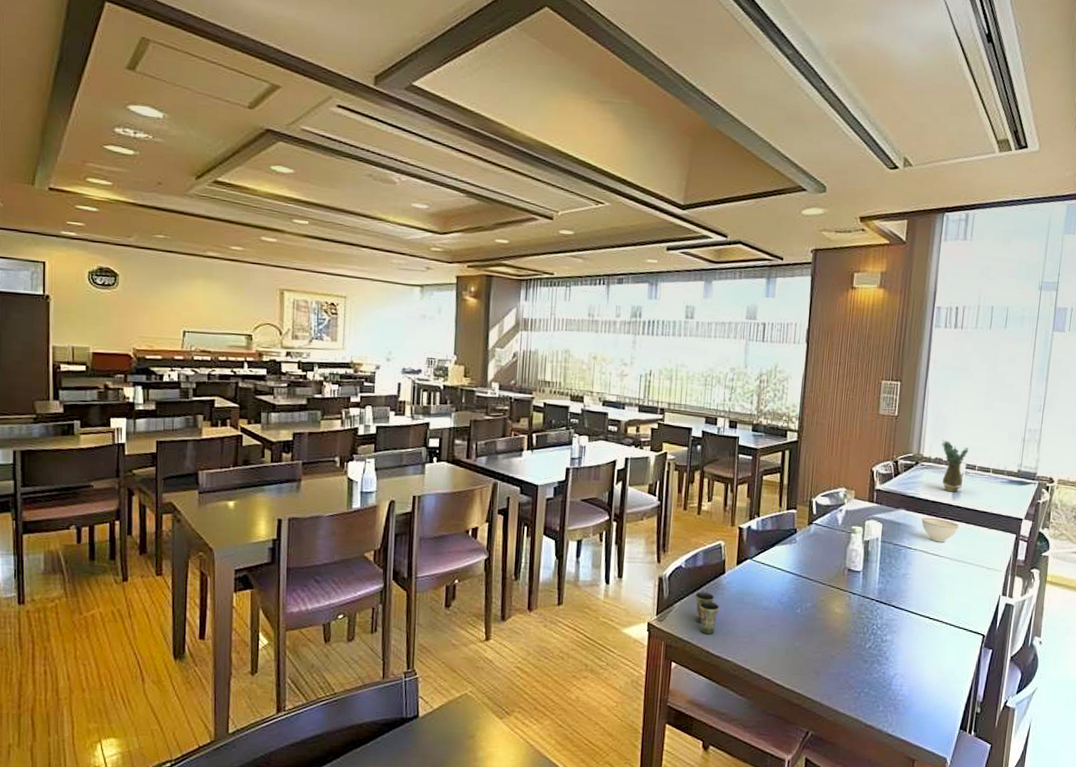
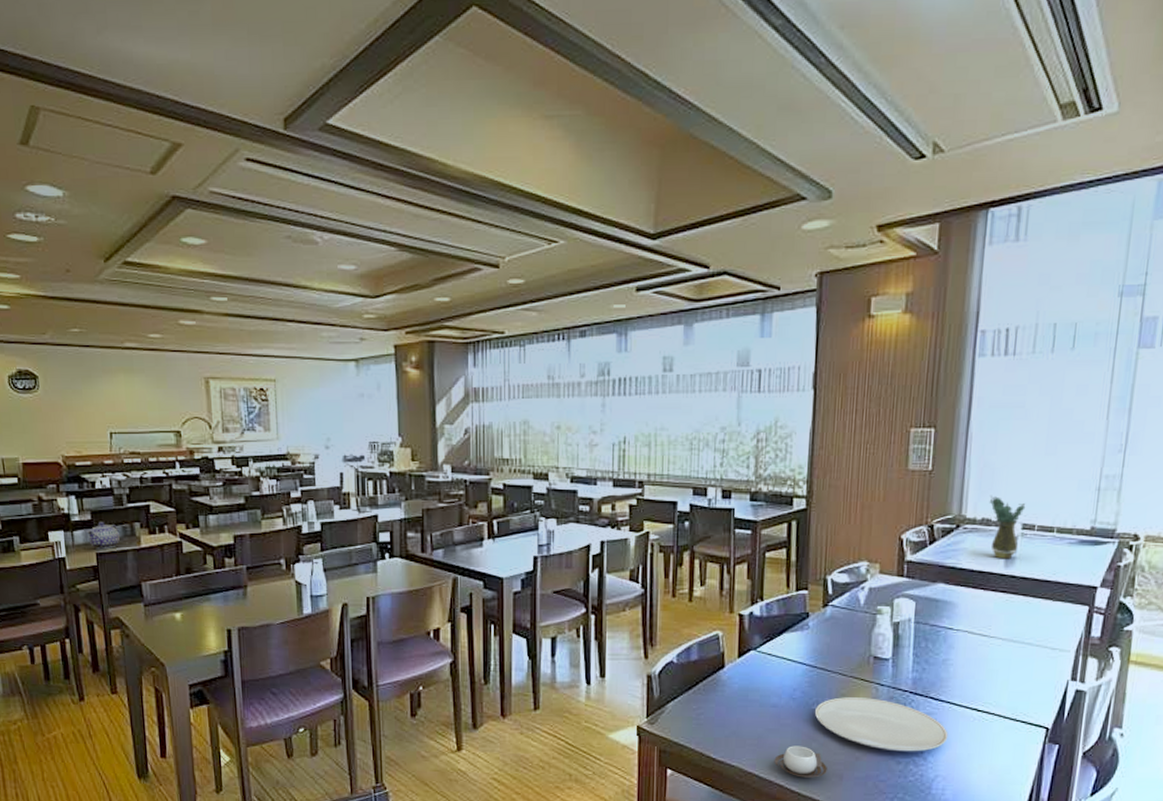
teapot: none [149,412,182,439] -> present [87,522,120,550]
cup: present [695,592,720,635] -> none [691,689,721,737]
cup: none [763,644,807,673] -> present [774,746,827,778]
plate: none [798,603,906,653] -> present [814,697,948,752]
bowl: present [921,517,959,542] -> none [965,591,1013,620]

